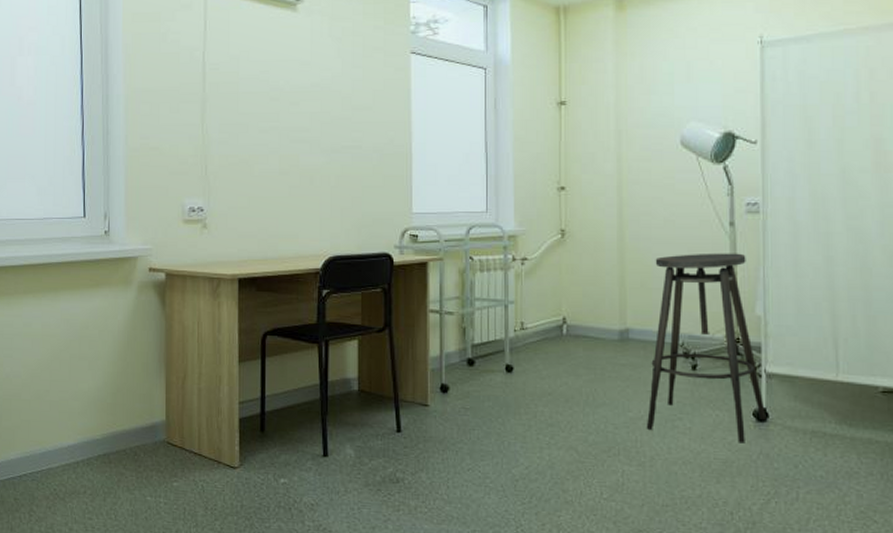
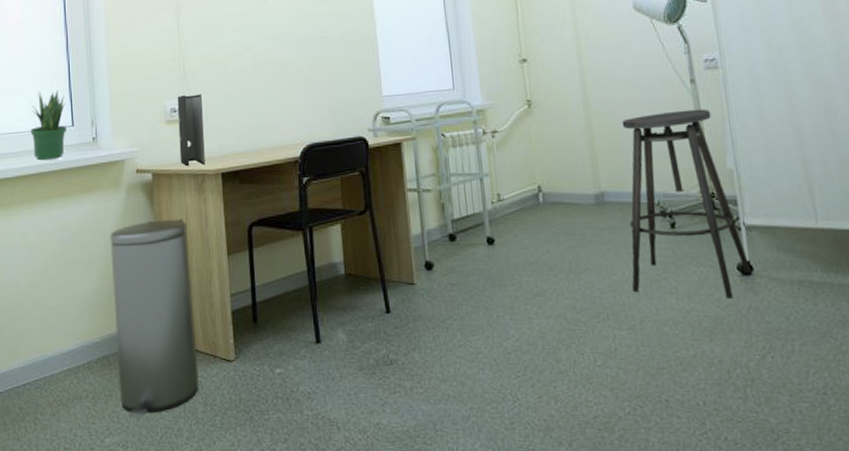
planter: none [39,177,78,251] -> present [30,90,67,161]
pedal bin: none [117,321,201,516] -> present [110,218,199,417]
binder: none [196,195,223,269] -> present [177,94,205,167]

